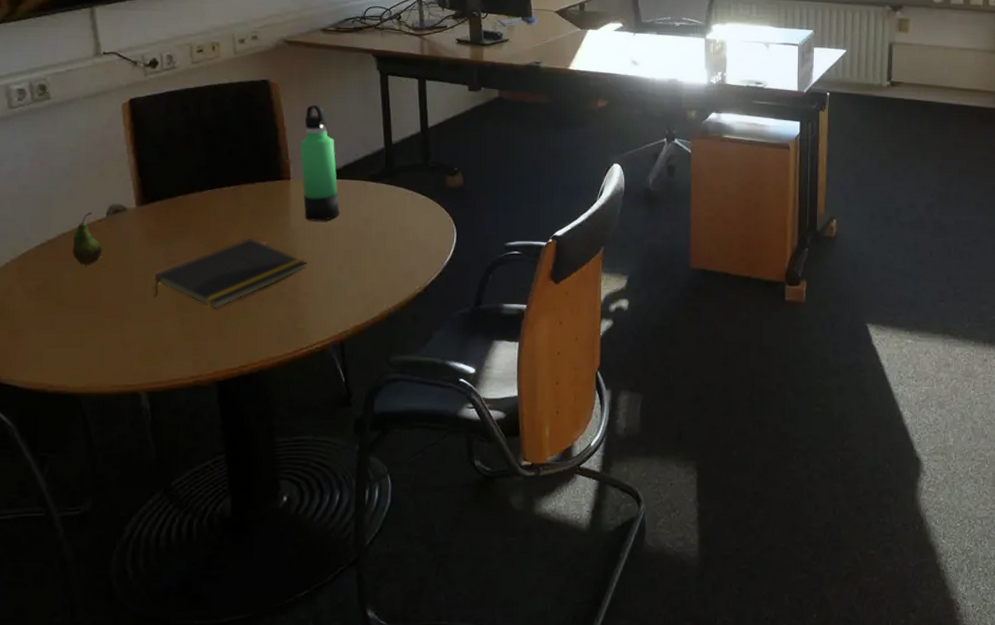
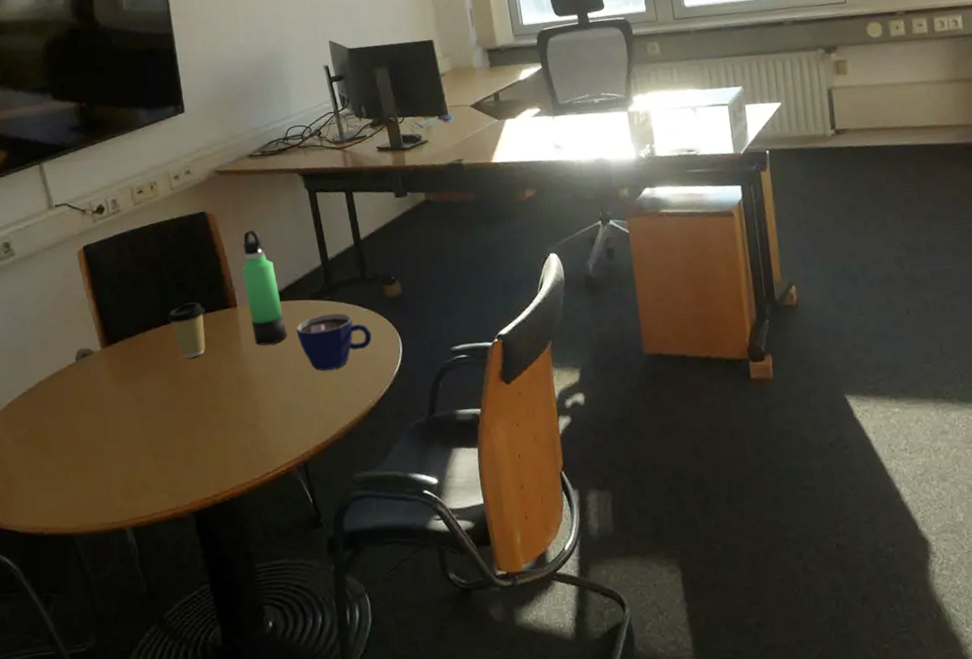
fruit: present [72,212,102,265] -> none [49,359,76,410]
notepad: present [154,238,307,309] -> none [125,368,263,441]
coffee cup: none [212,170,255,226] -> present [166,302,205,358]
cup: none [349,197,427,252] -> present [296,313,372,371]

